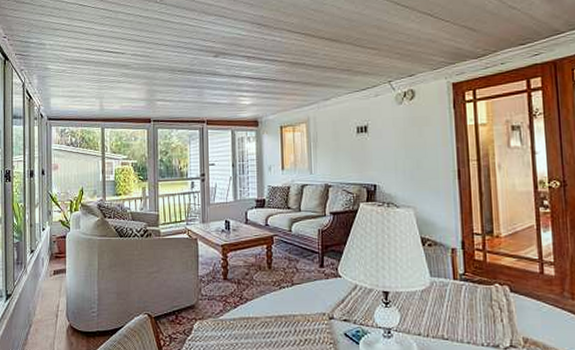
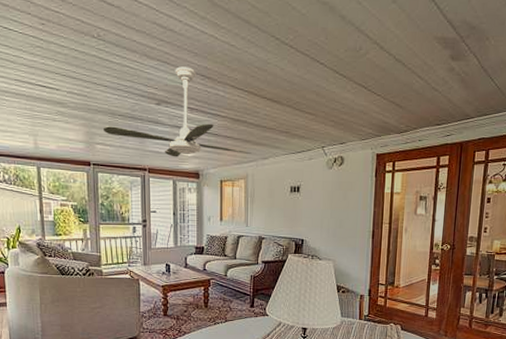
ceiling fan: none [164,18,312,107] -> present [104,66,251,158]

